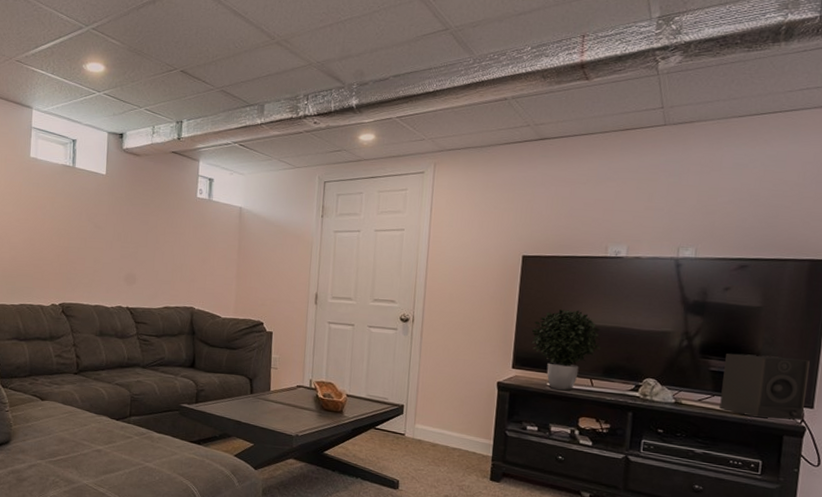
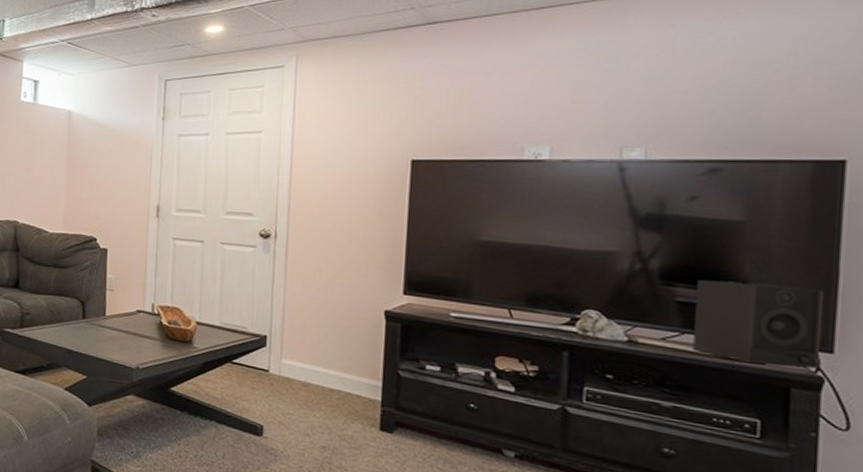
potted plant: present [532,309,601,391] -> none [428,224,521,324]

